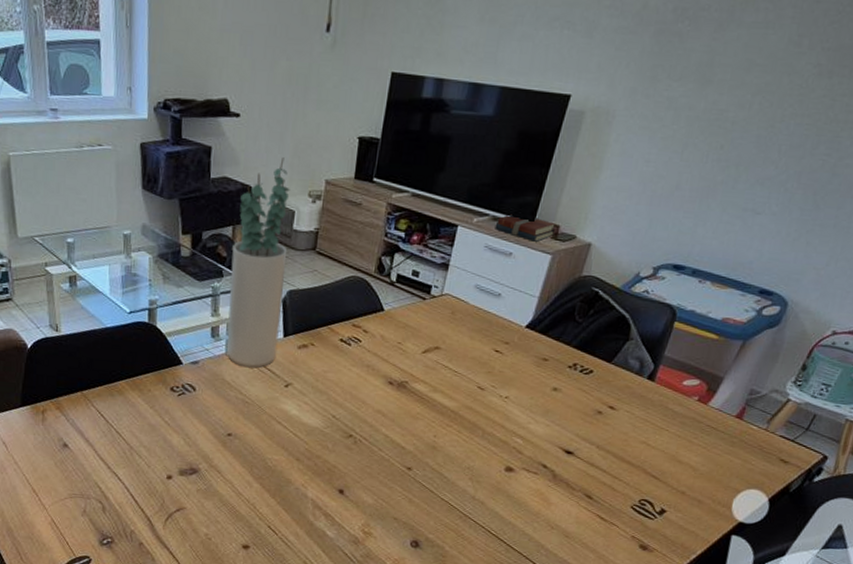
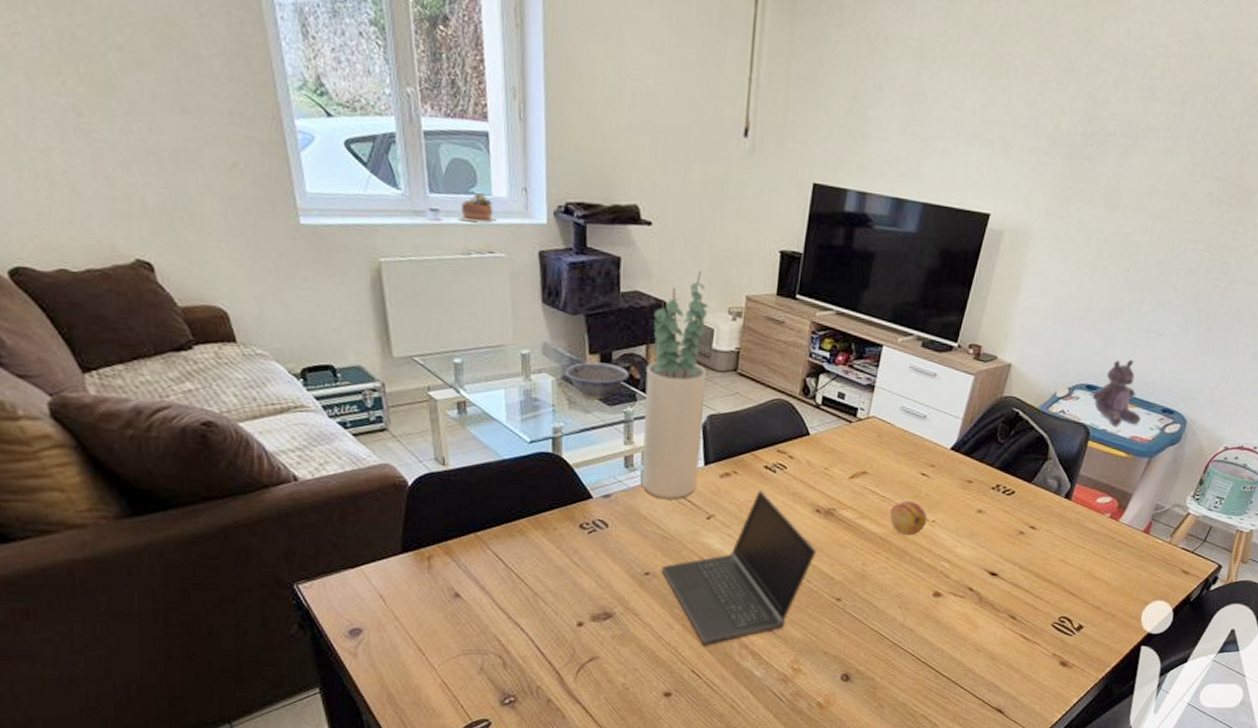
succulent plant: none [72,92,106,120] -> present [457,192,497,224]
decorative bowl: none [160,241,217,276] -> present [564,361,629,400]
laptop computer: none [242,361,389,504] -> present [661,489,817,646]
fruit: none [462,376,501,411] -> present [890,500,928,536]
books: present [495,214,556,242] -> none [919,334,978,362]
stuffed animal: none [679,238,734,308] -> present [1092,359,1141,426]

